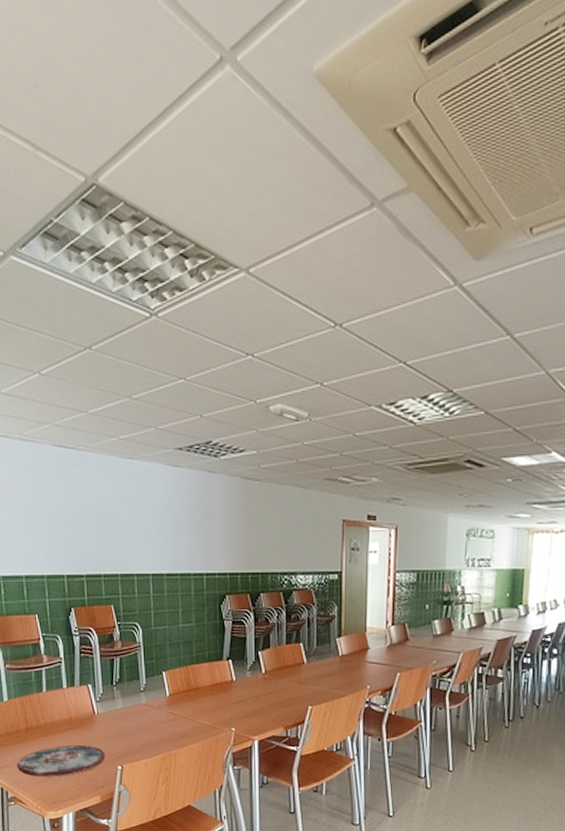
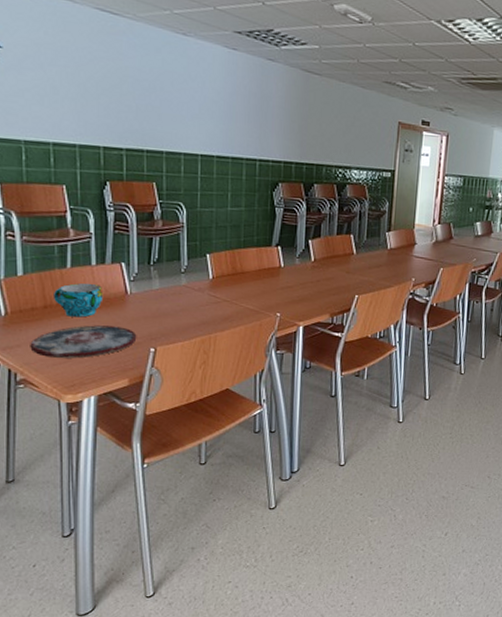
cup: none [34,706,75,738] -> present [54,283,104,318]

